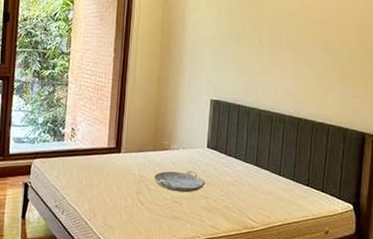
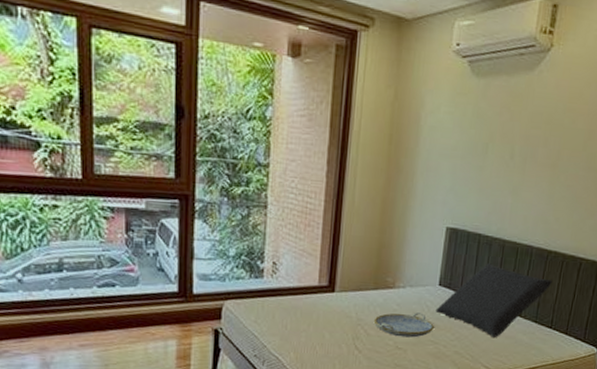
cushion: none [205,129,305,195] -> present [435,263,553,338]

